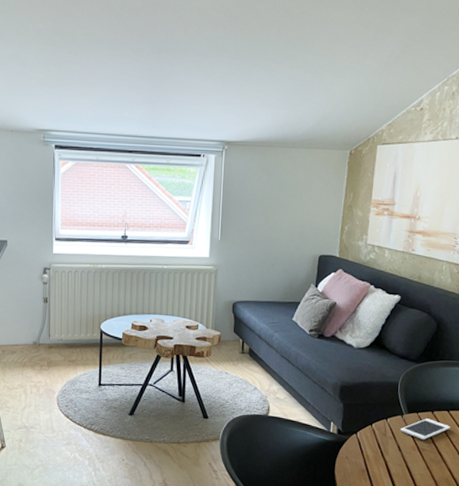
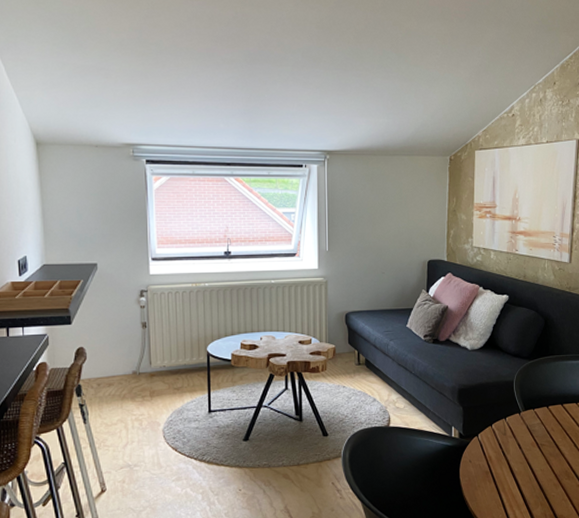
cell phone: present [400,418,450,439] -> none [518,413,565,435]

